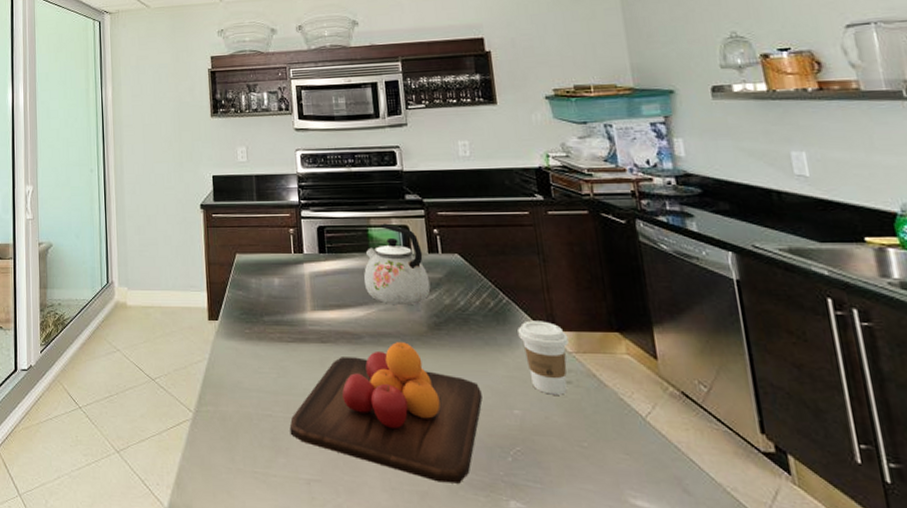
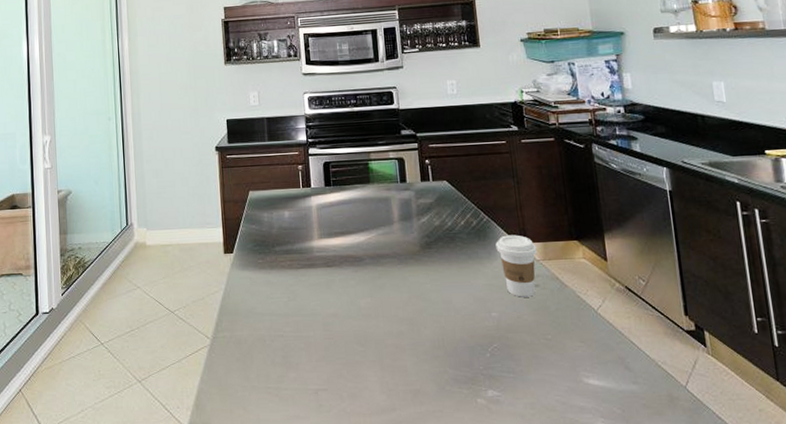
chopping board: present [289,342,483,484] -> none [299,261,466,381]
kettle: present [363,223,431,306] -> none [365,156,423,230]

